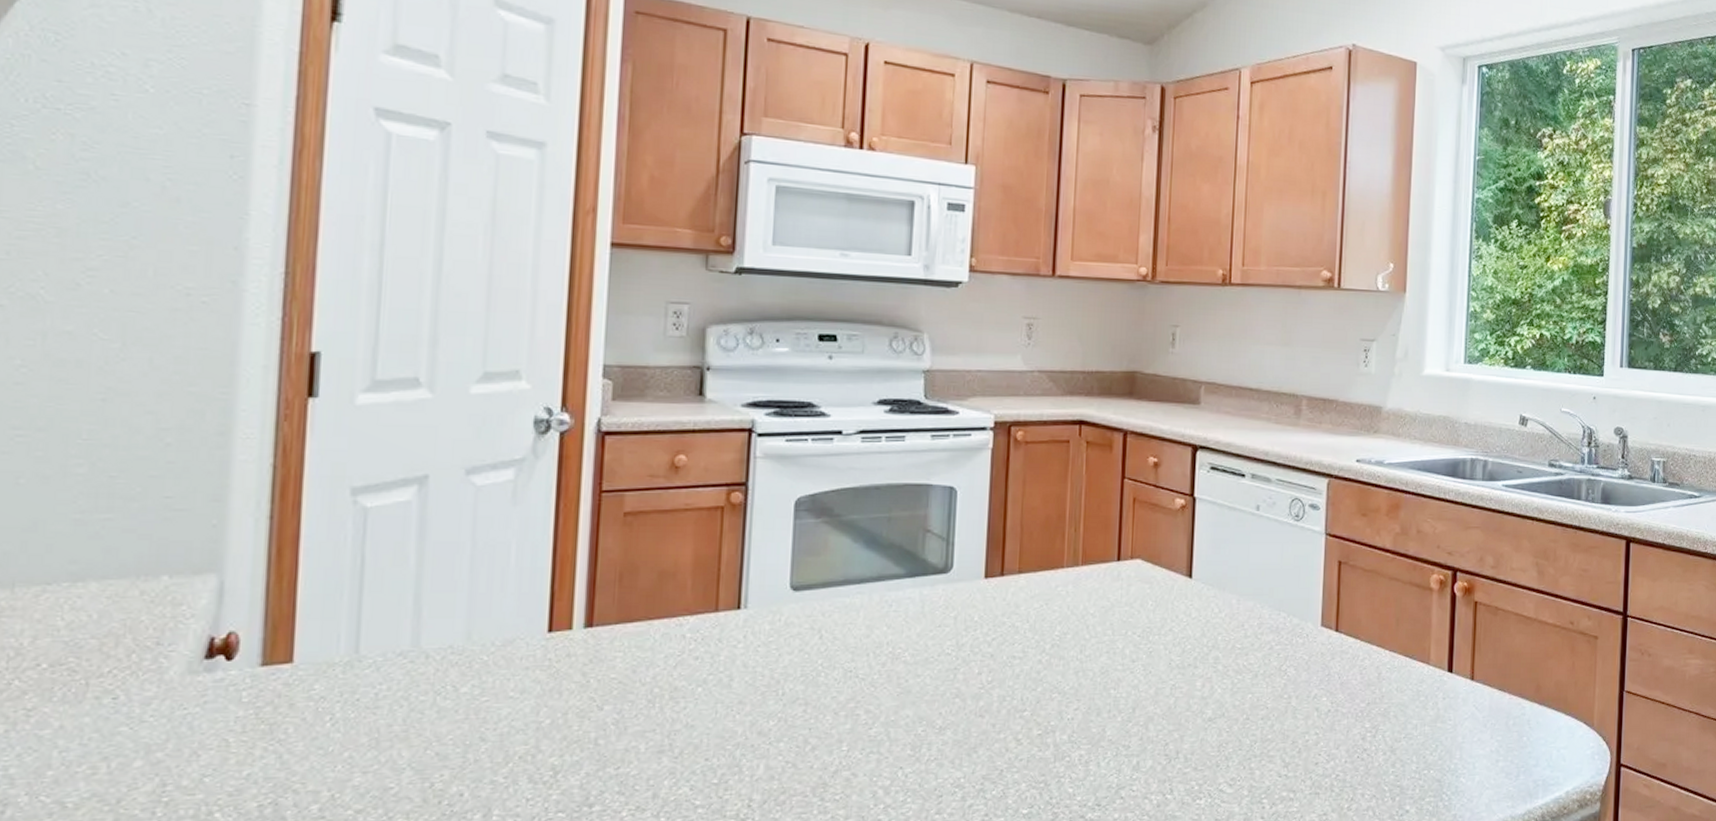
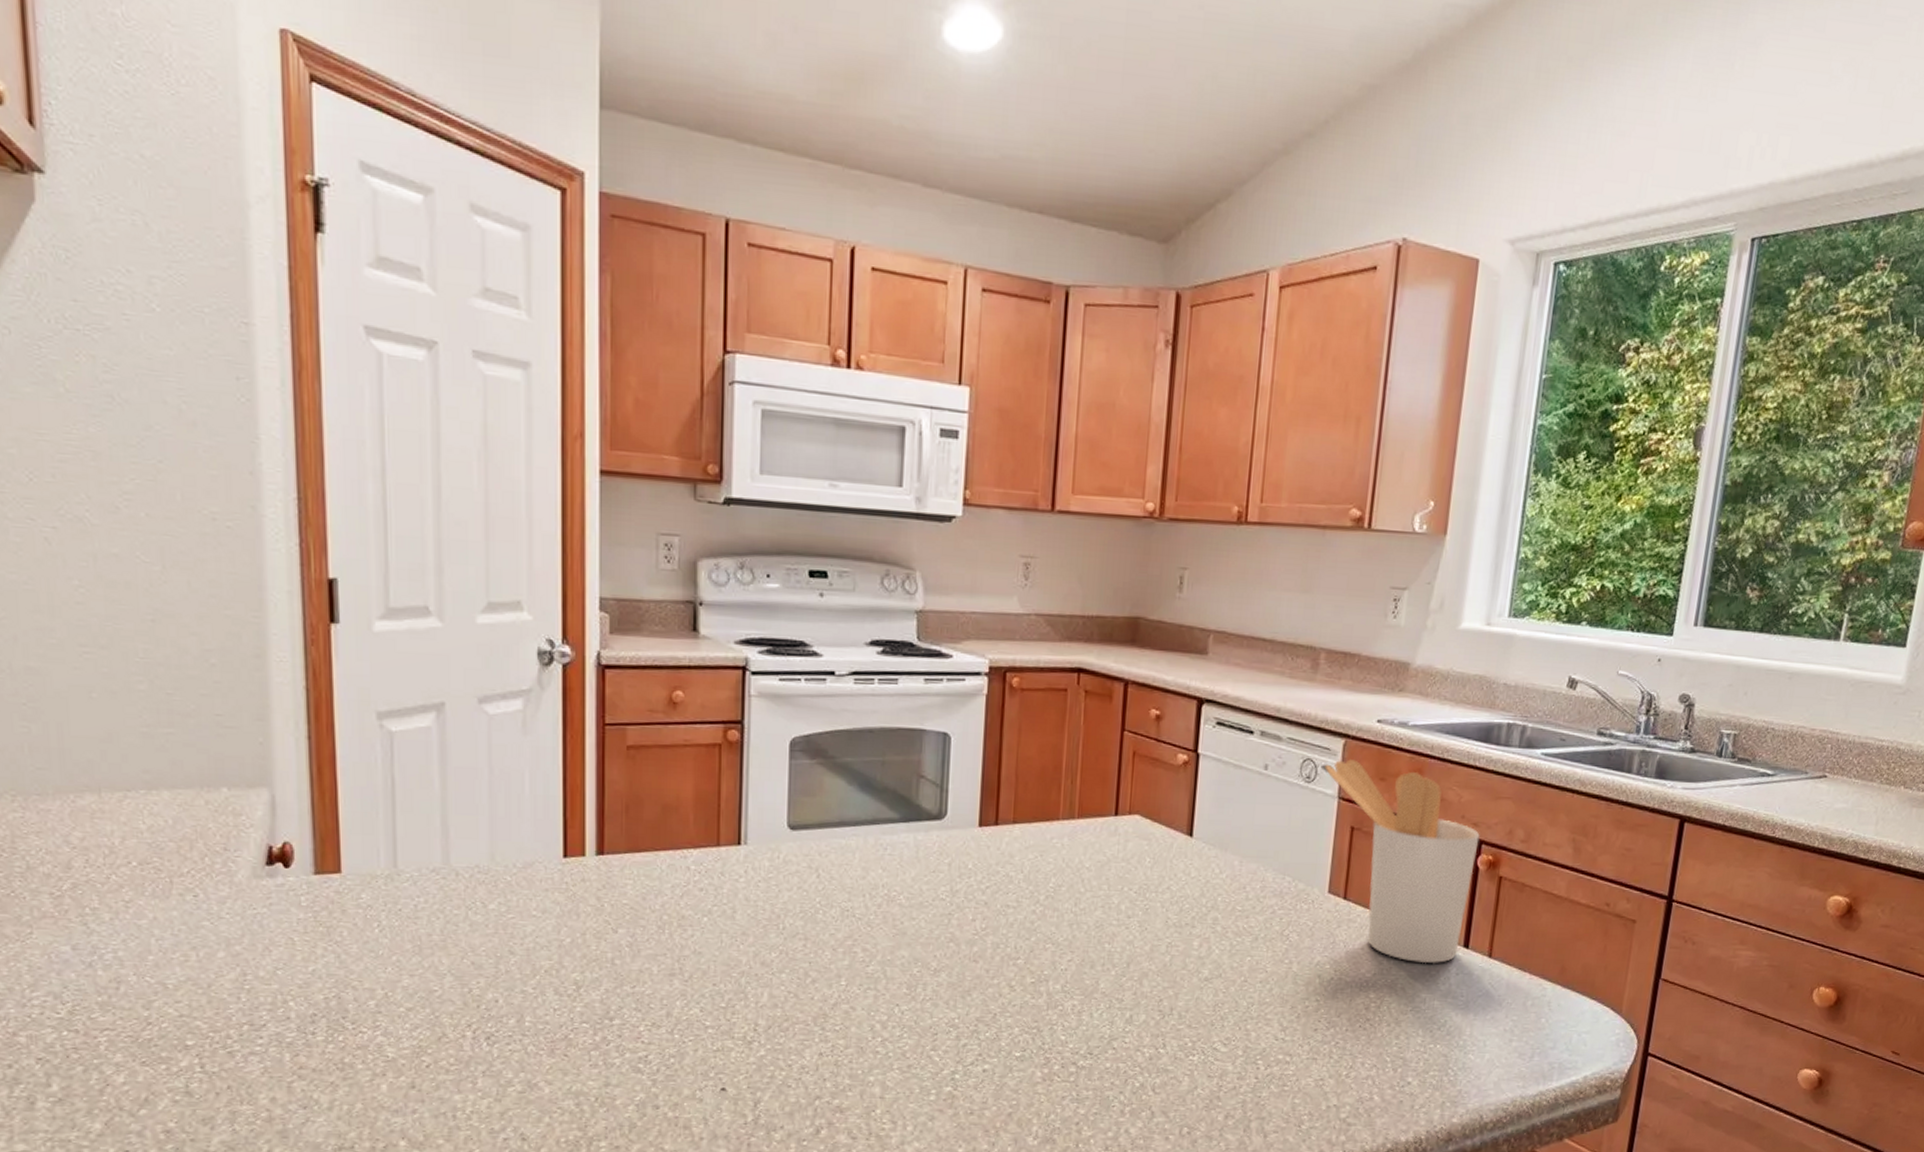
utensil holder: none [1311,497,1455,691] -> present [1324,759,1480,964]

